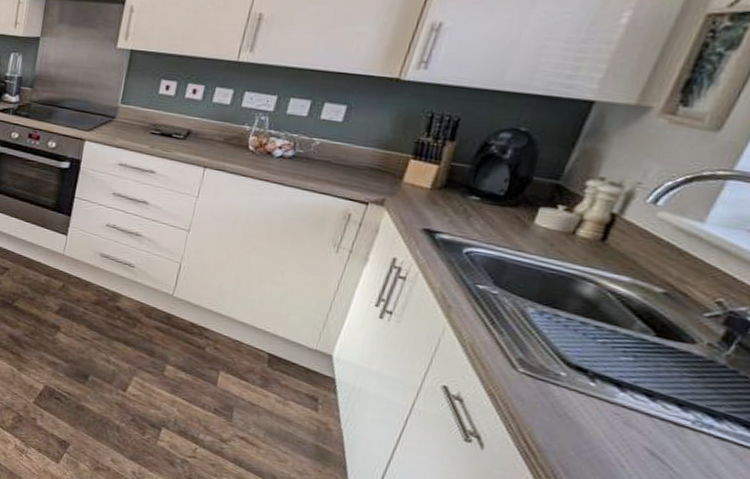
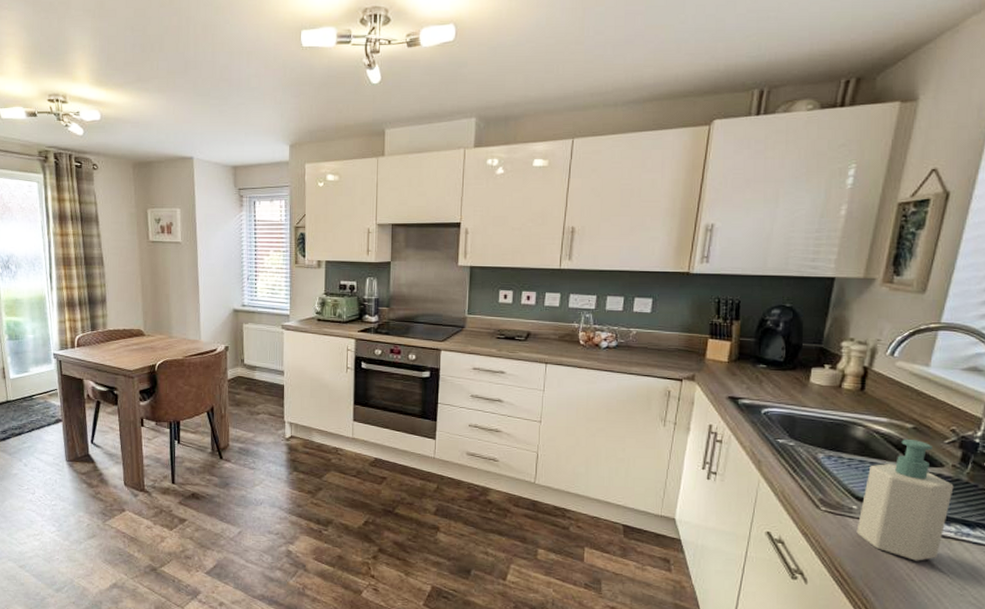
soap bottle: none [559,305,705,447] -> present [856,439,954,561]

